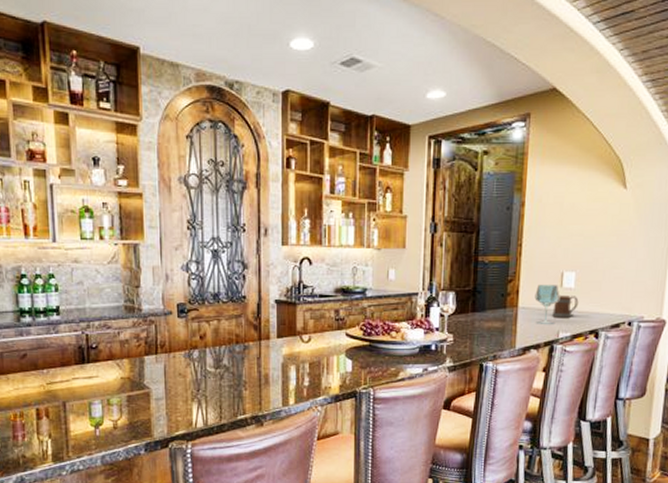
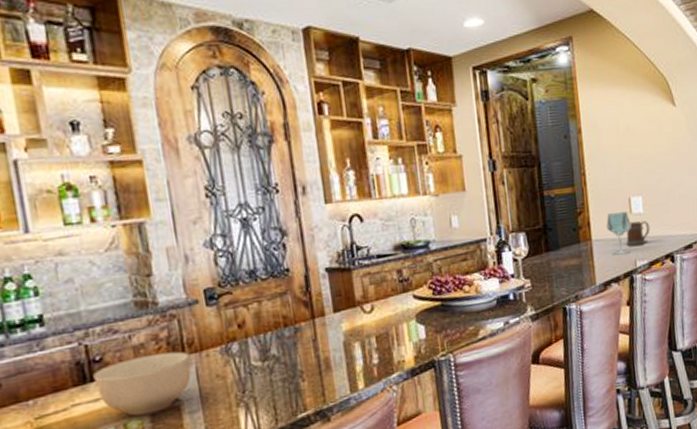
bowl: none [90,348,162,394] -> present [93,351,192,417]

